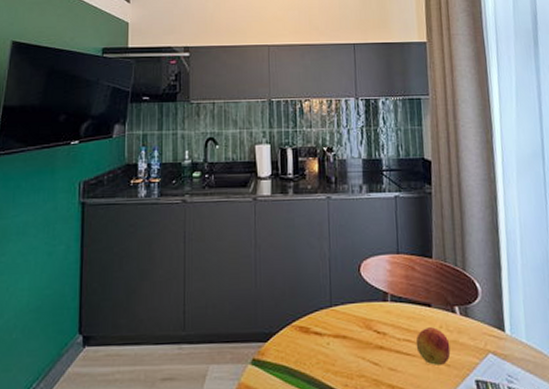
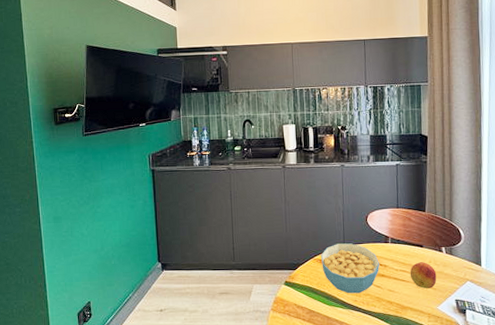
cereal bowl: none [300,302,378,376] -> present [320,243,380,294]

